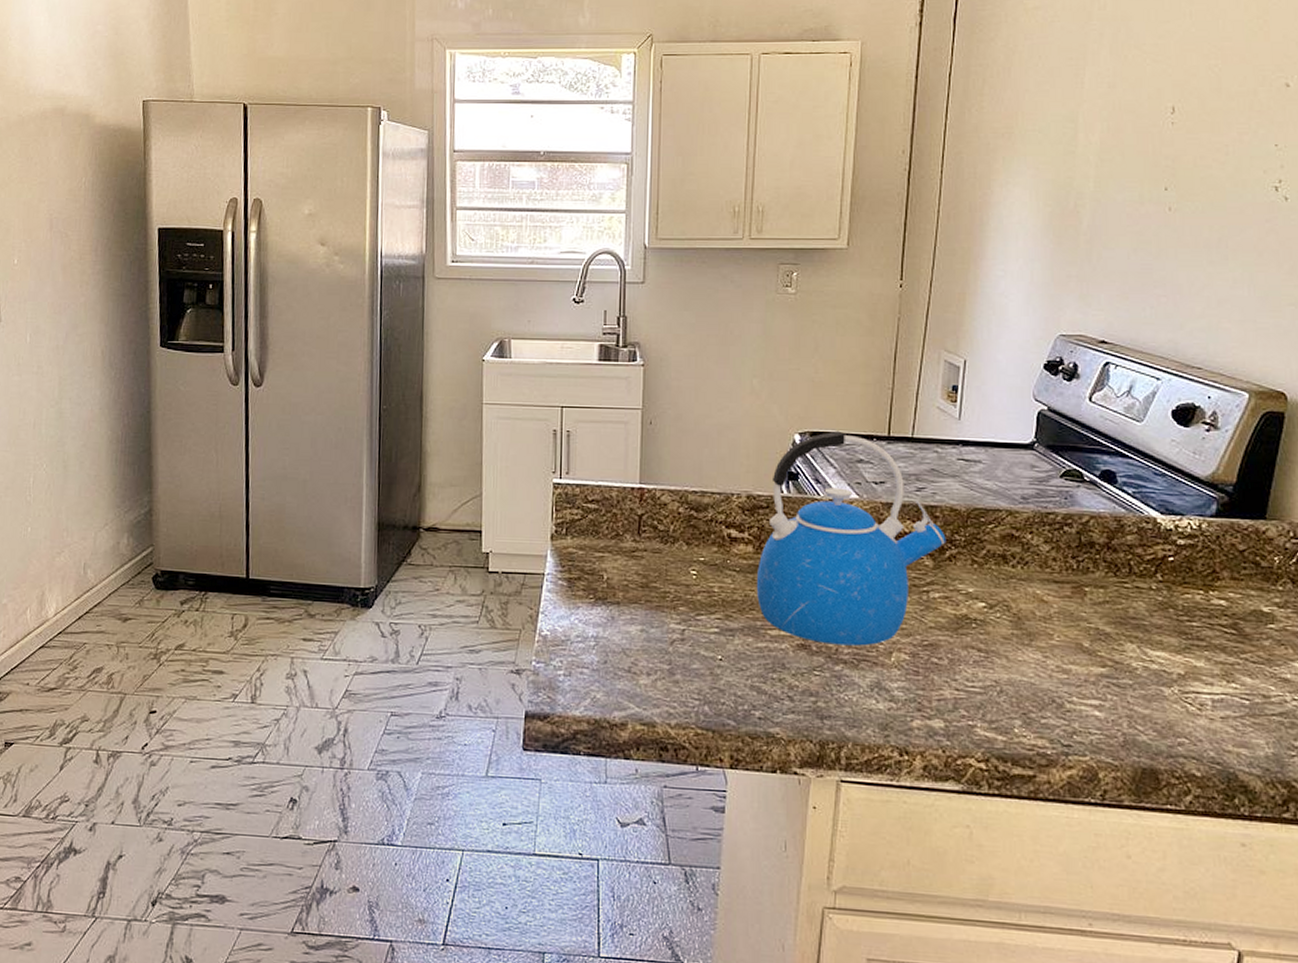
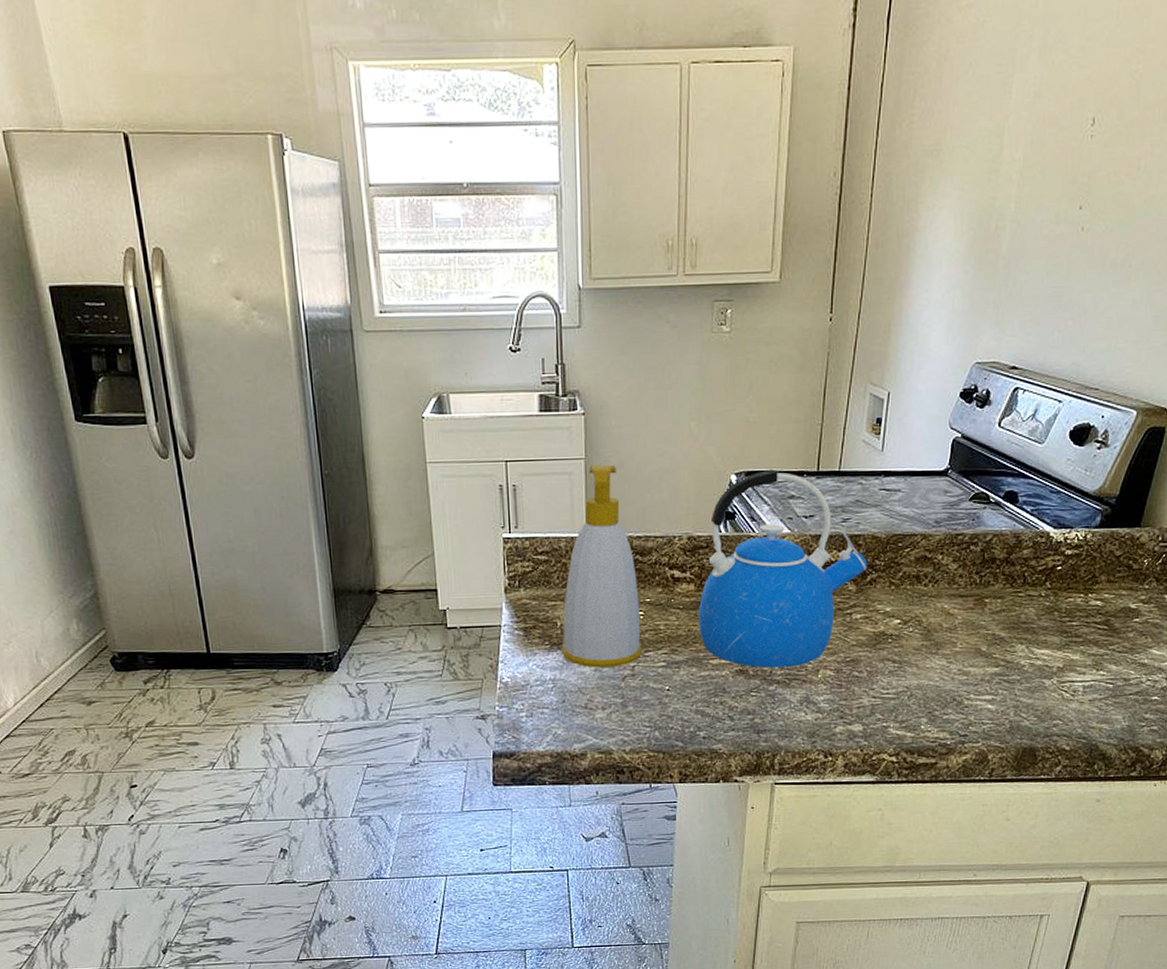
soap bottle: none [606,415,694,629] -> present [561,464,643,668]

